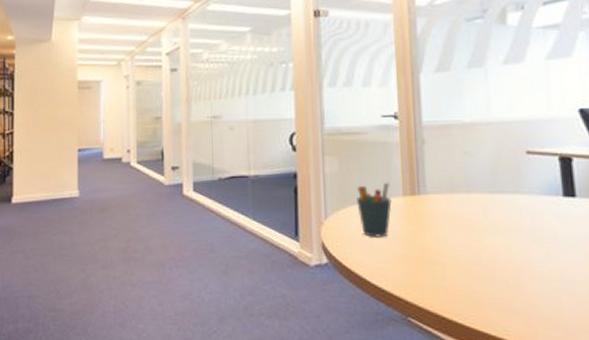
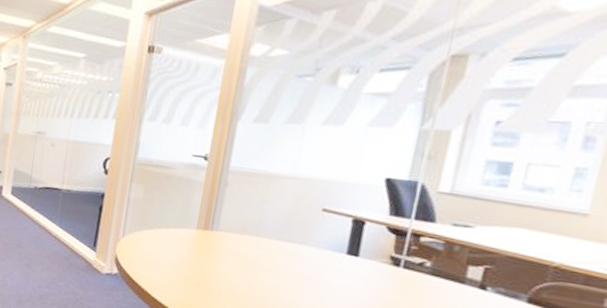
pen holder: present [357,182,392,237] -> none [153,213,188,261]

